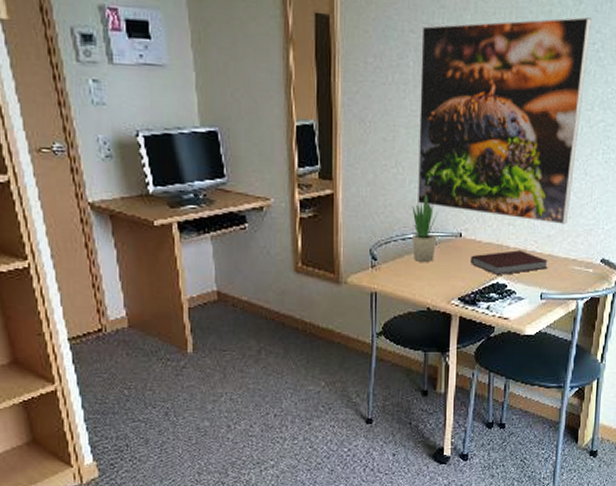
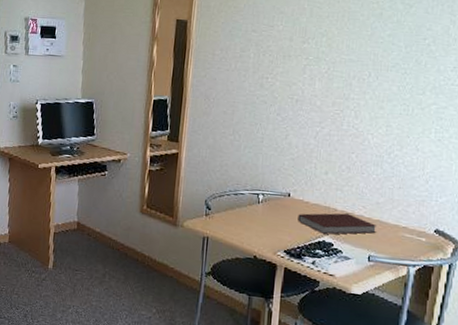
potted plant: present [412,192,438,262] -> none [243,156,269,216]
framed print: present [418,17,592,224] -> none [251,18,423,194]

